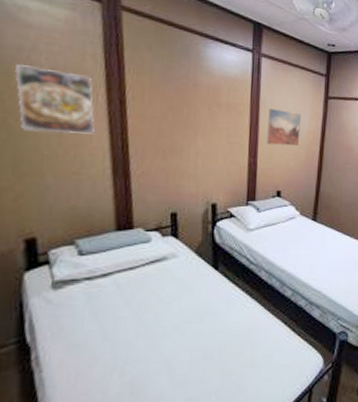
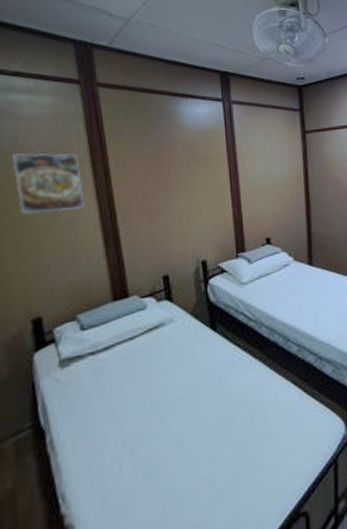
wall art: present [267,108,301,146] -> none [246,153,282,191]

